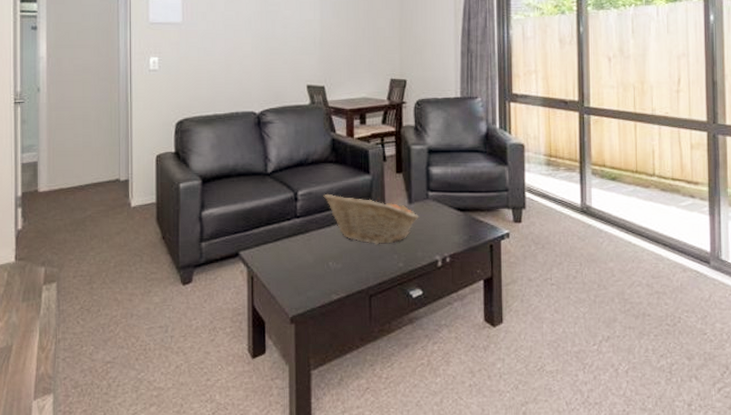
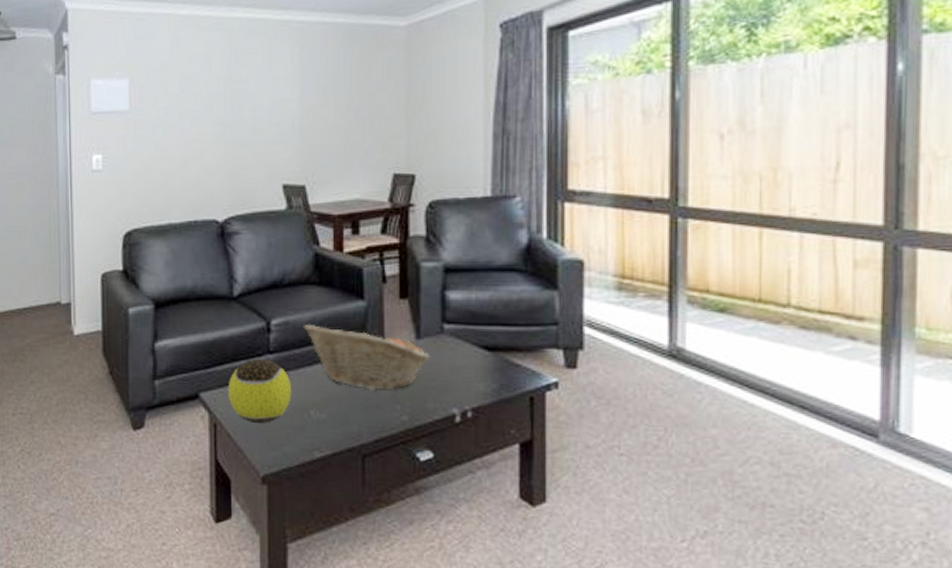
decorative ball: none [263,222,314,274] -> present [228,358,292,423]

